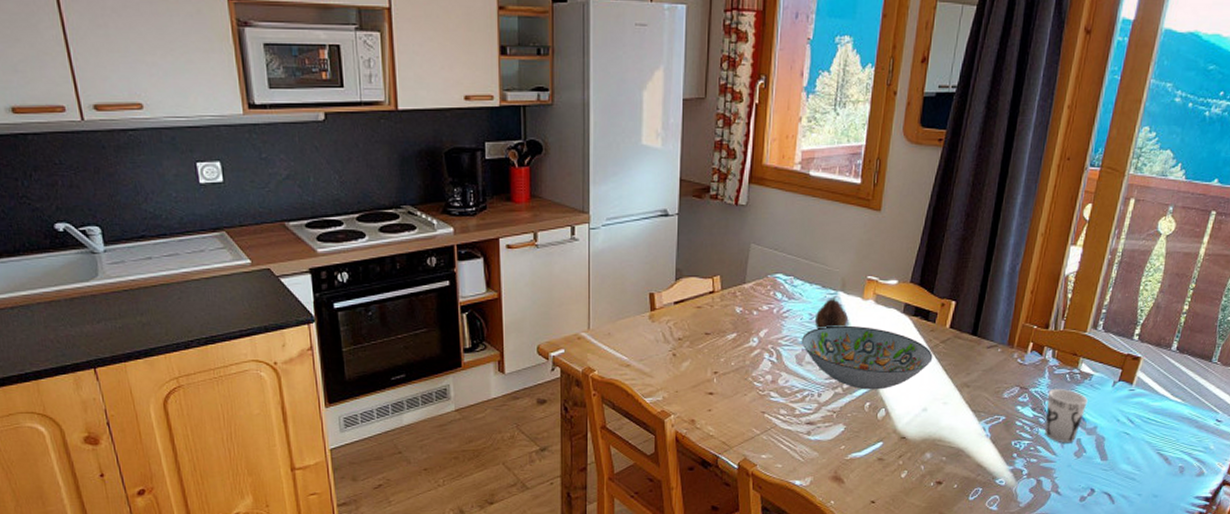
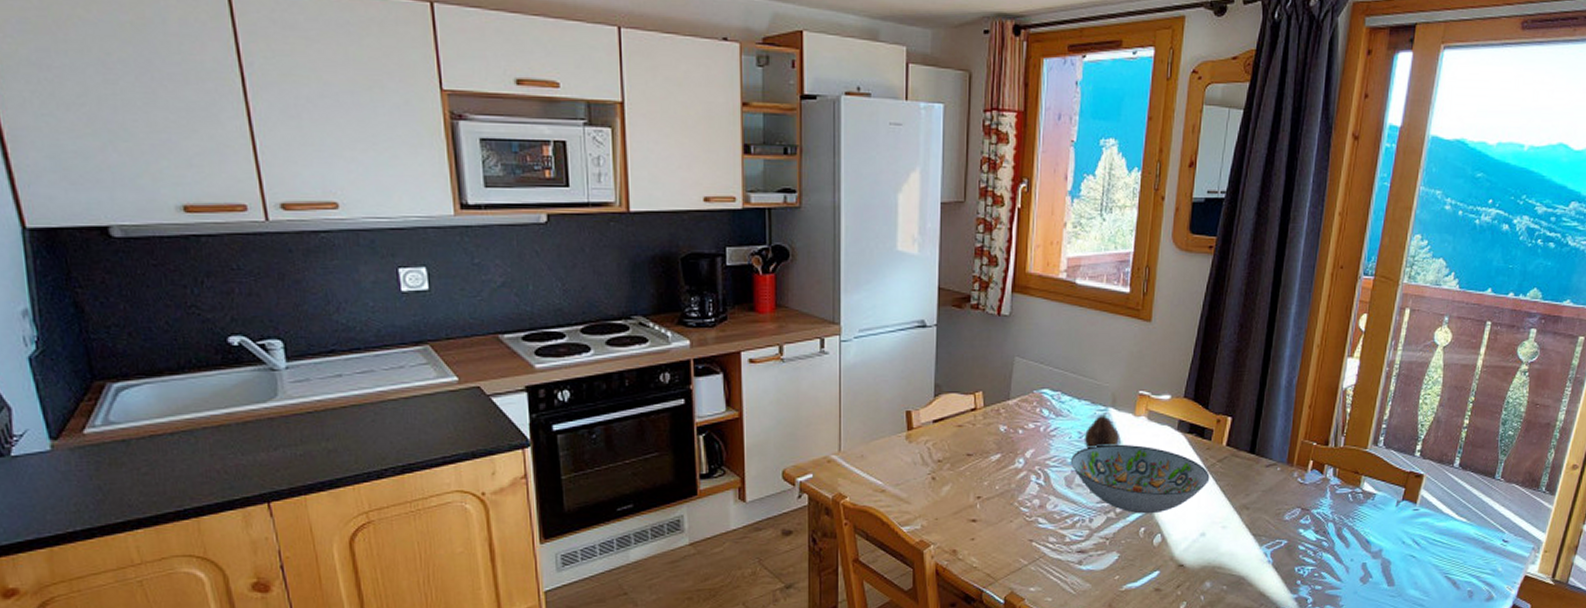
cup: present [1045,389,1088,444] -> none [1329,510,1372,569]

